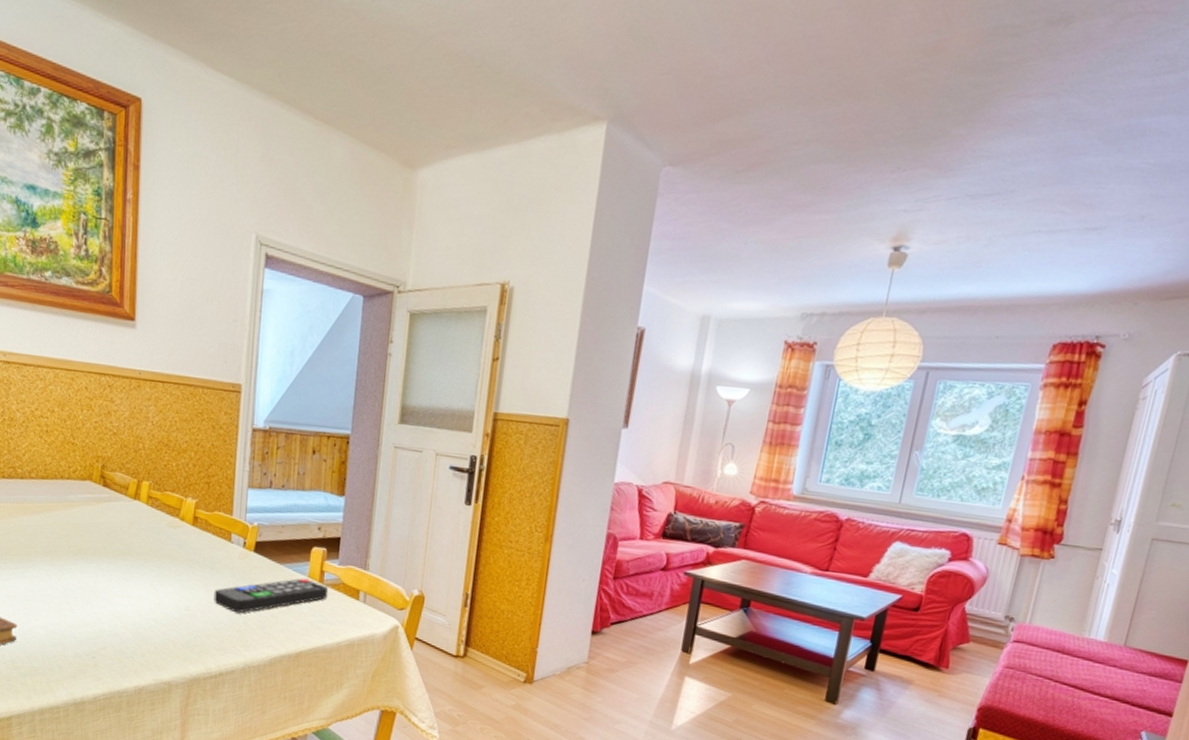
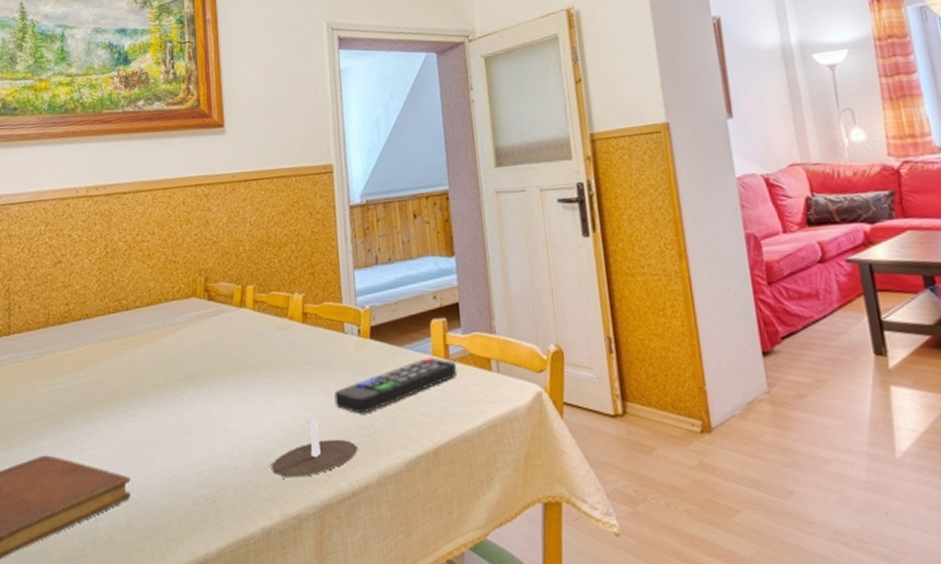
candle: none [148,607,229,653] -> present [270,417,358,478]

